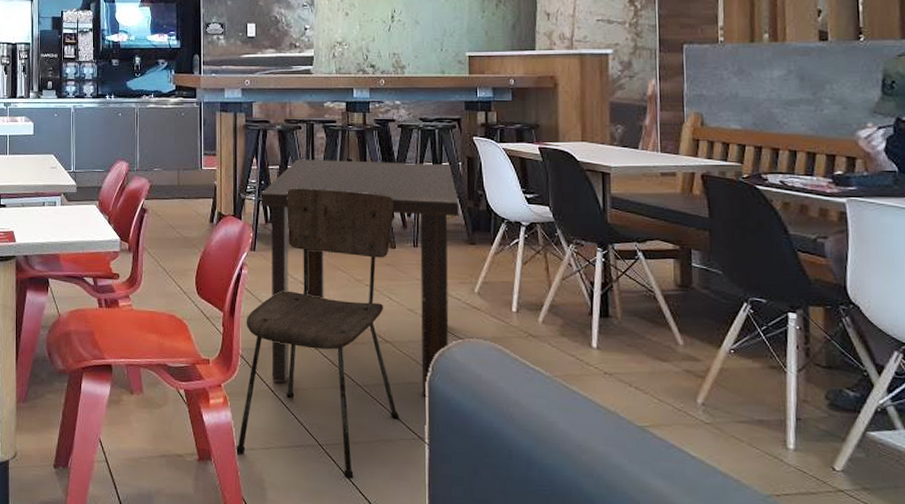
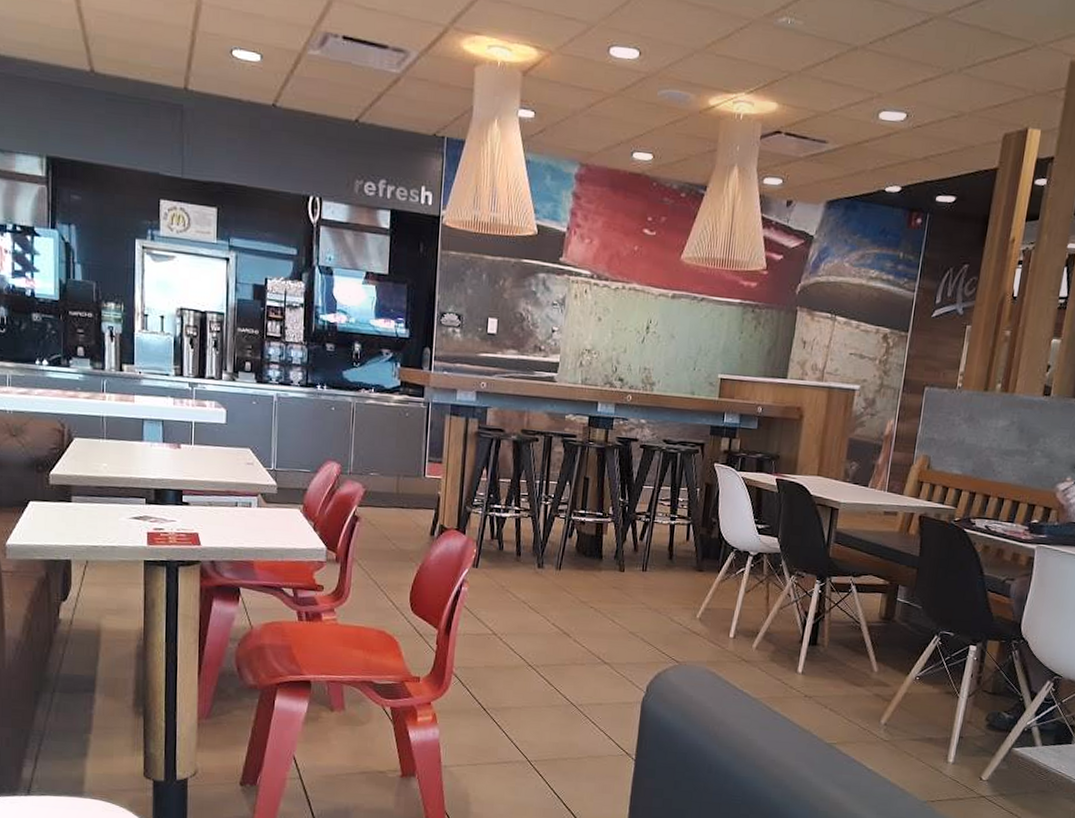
dining chair: present [236,188,400,479] -> none [442,503,628,793]
dining table: present [260,159,459,397] -> none [485,473,693,716]

